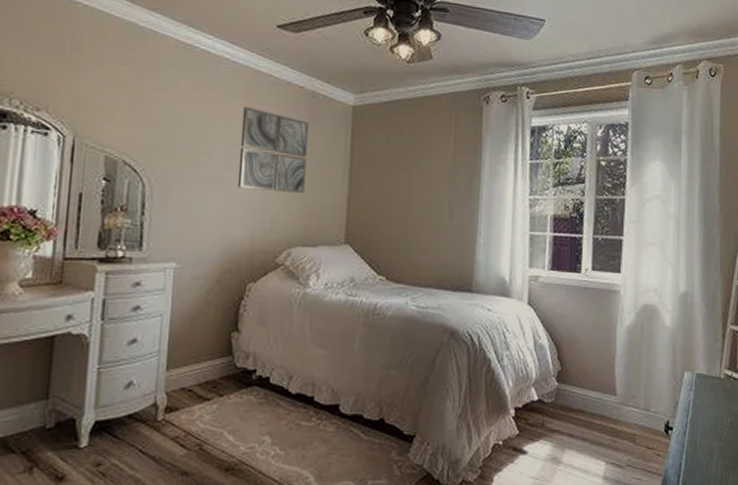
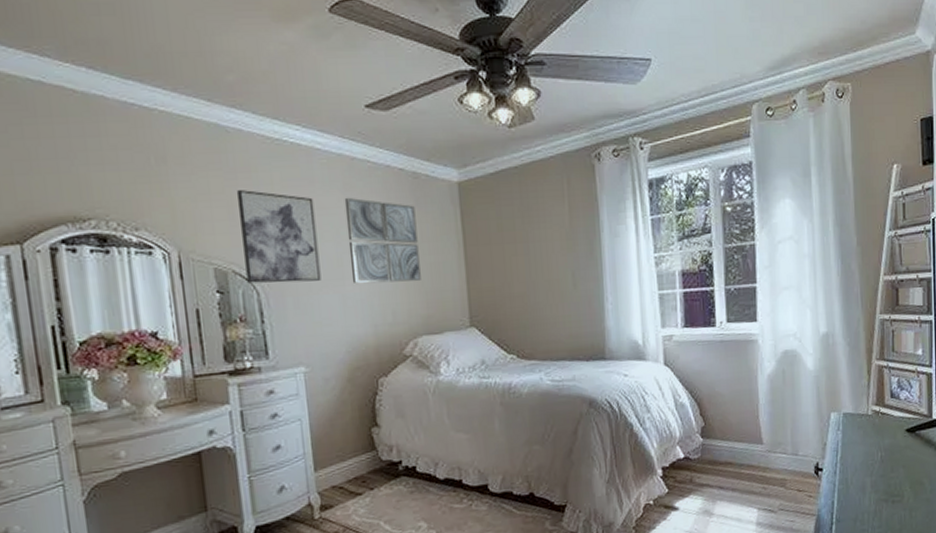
wall art: none [135,86,214,181] -> present [236,190,321,284]

